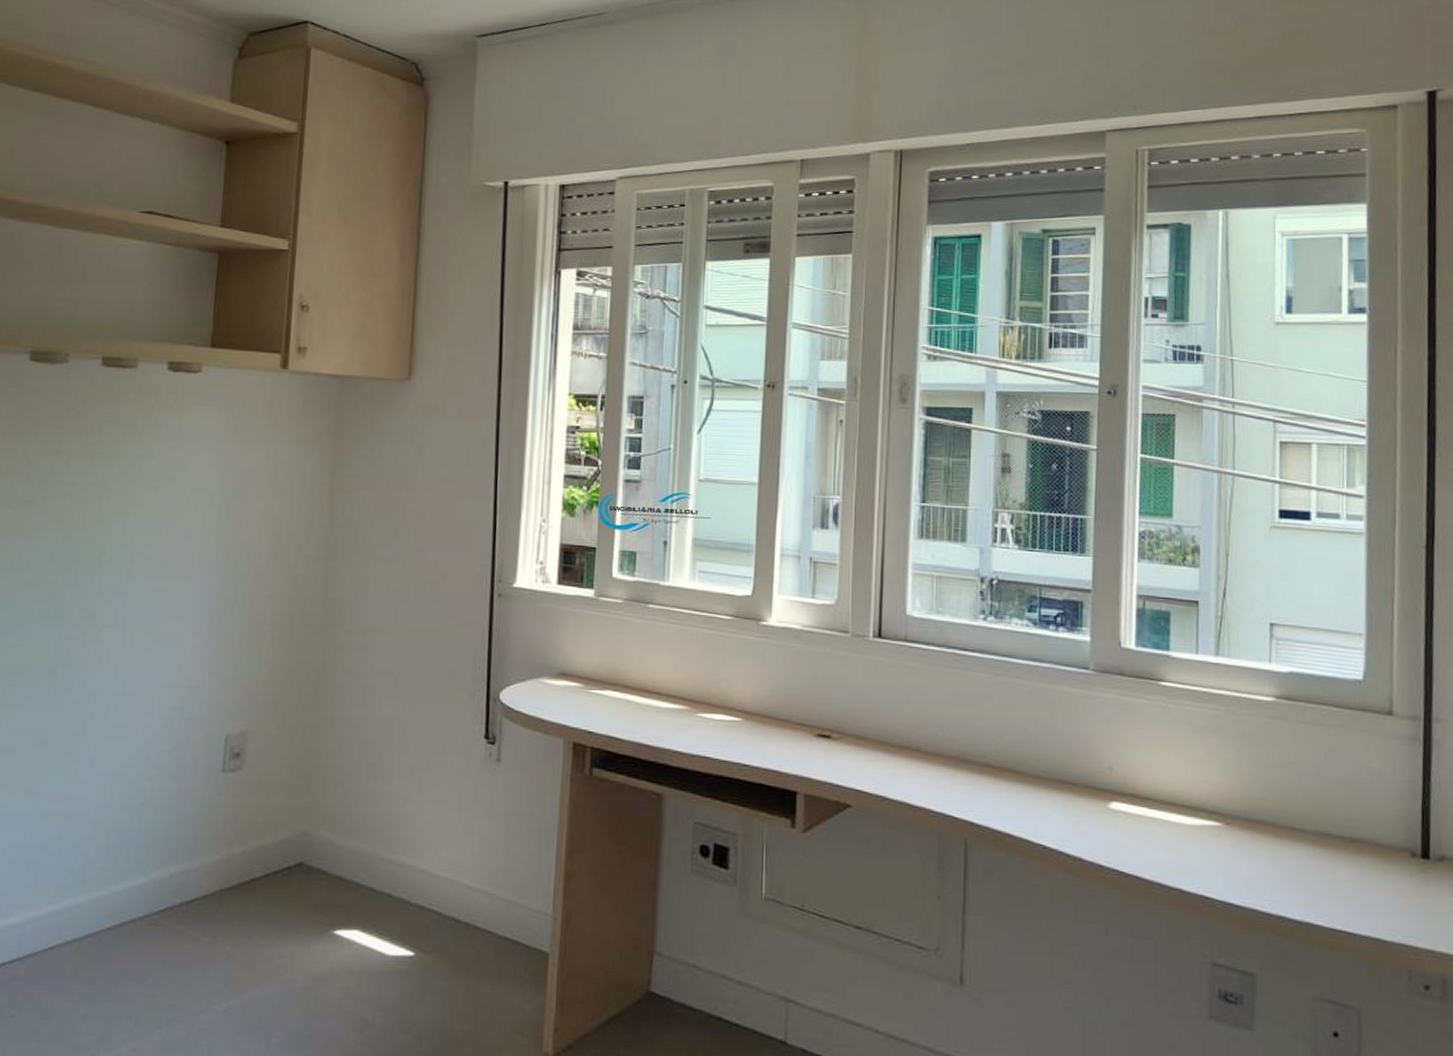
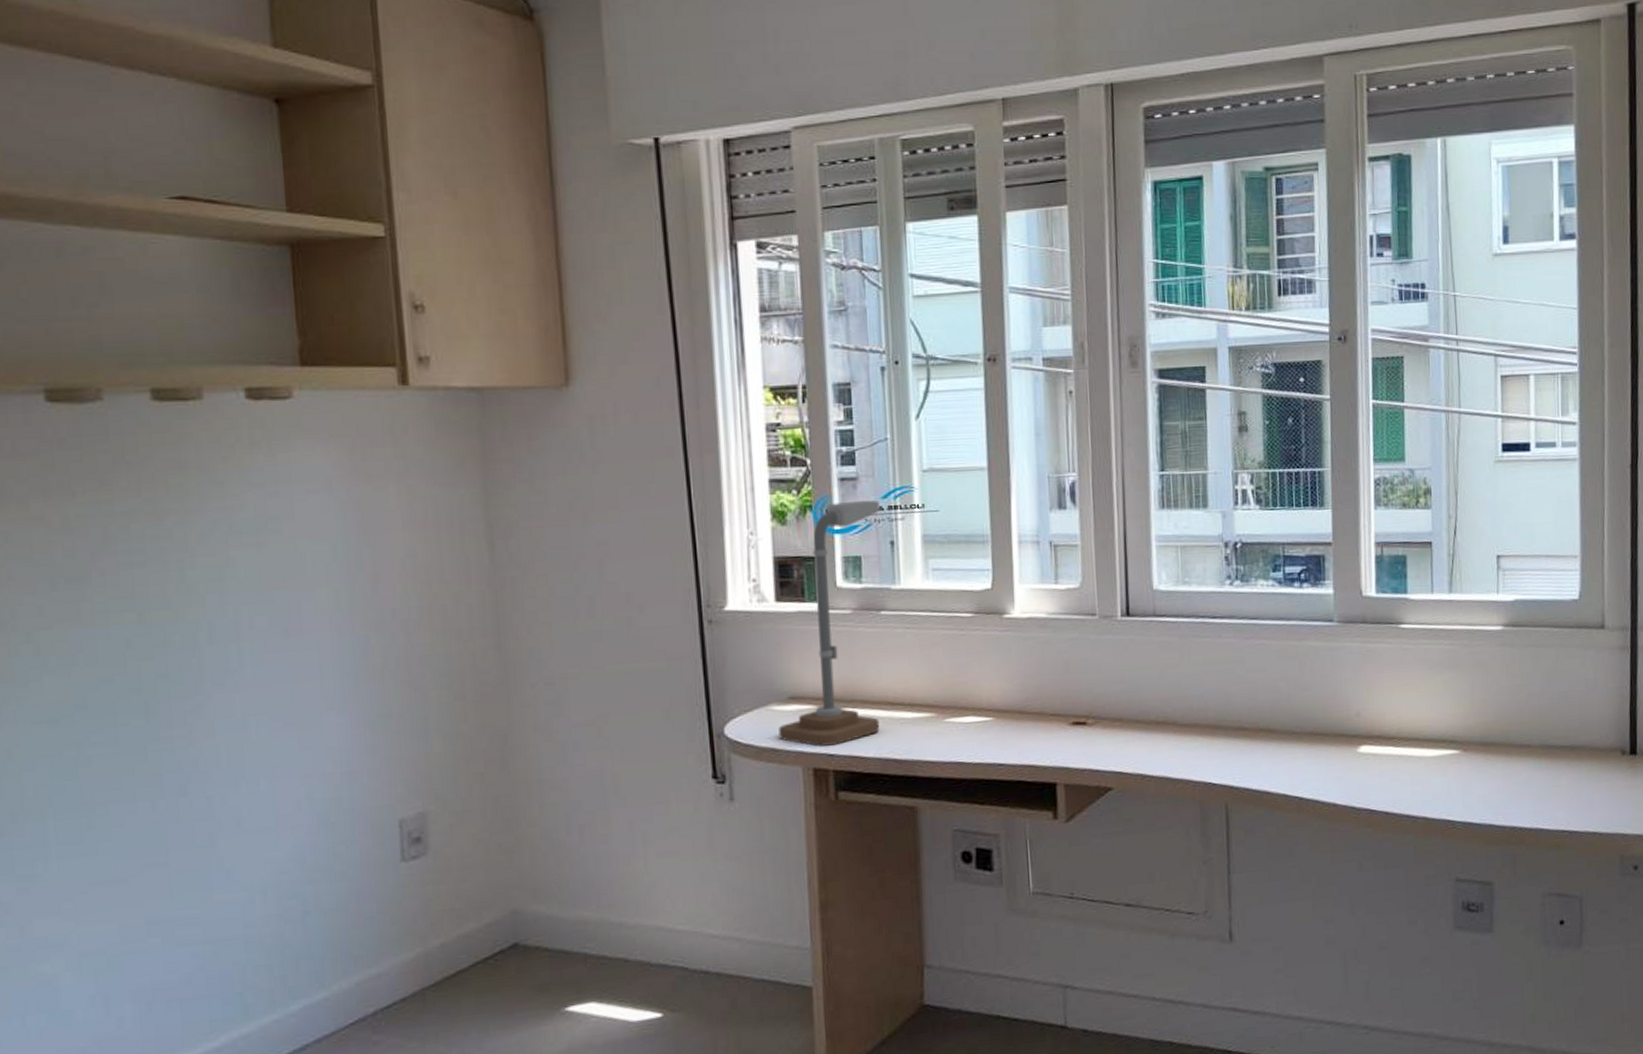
desk lamp: none [546,501,657,724] -> present [778,500,880,747]

